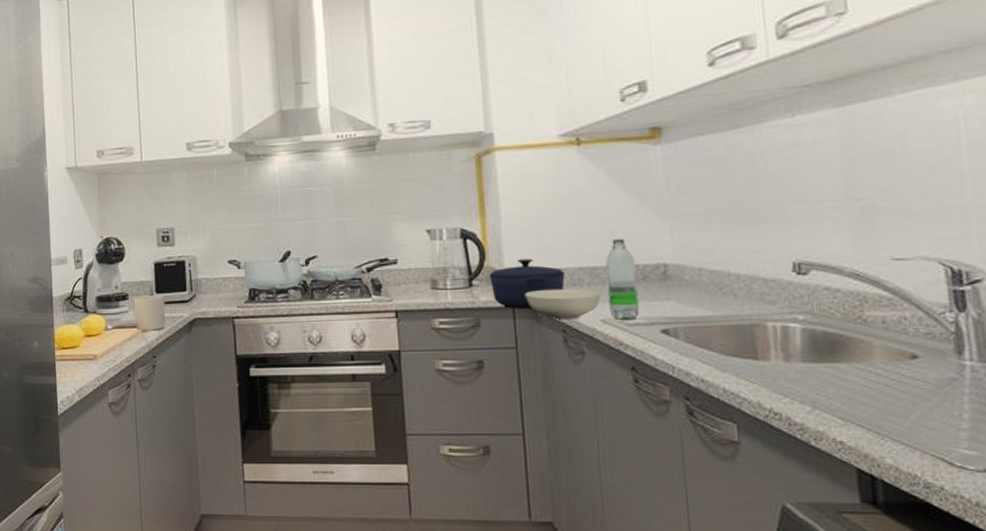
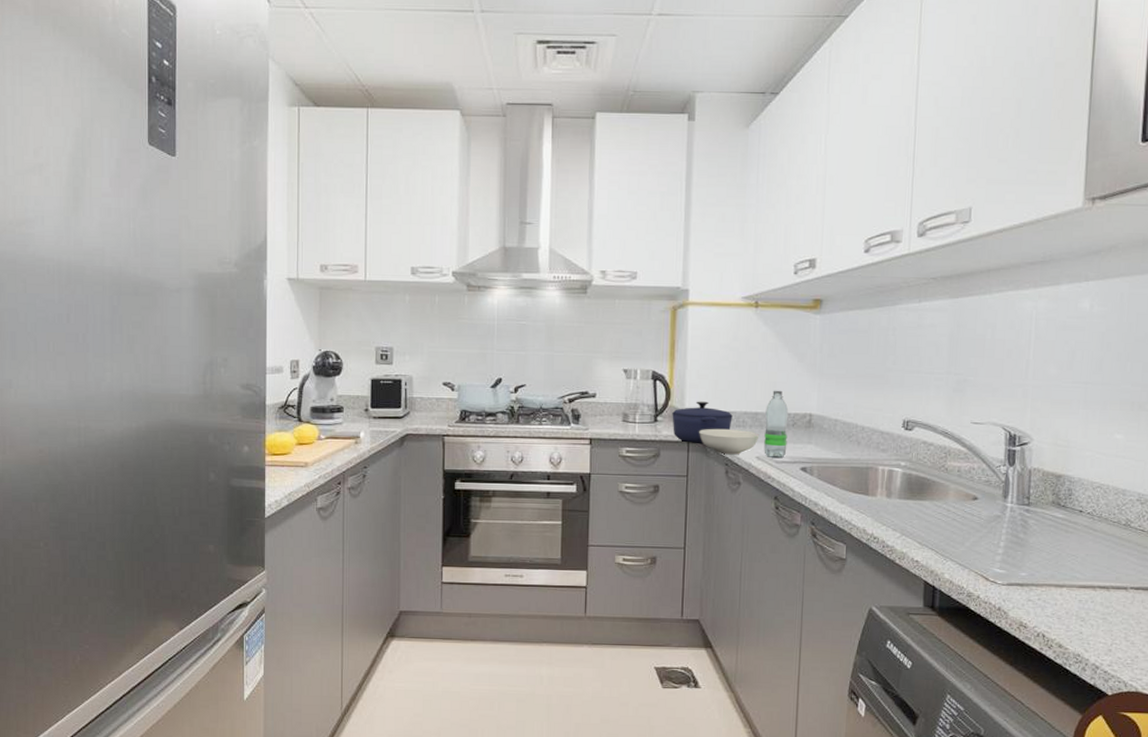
mug: present [133,295,166,331] -> none [347,409,380,443]

